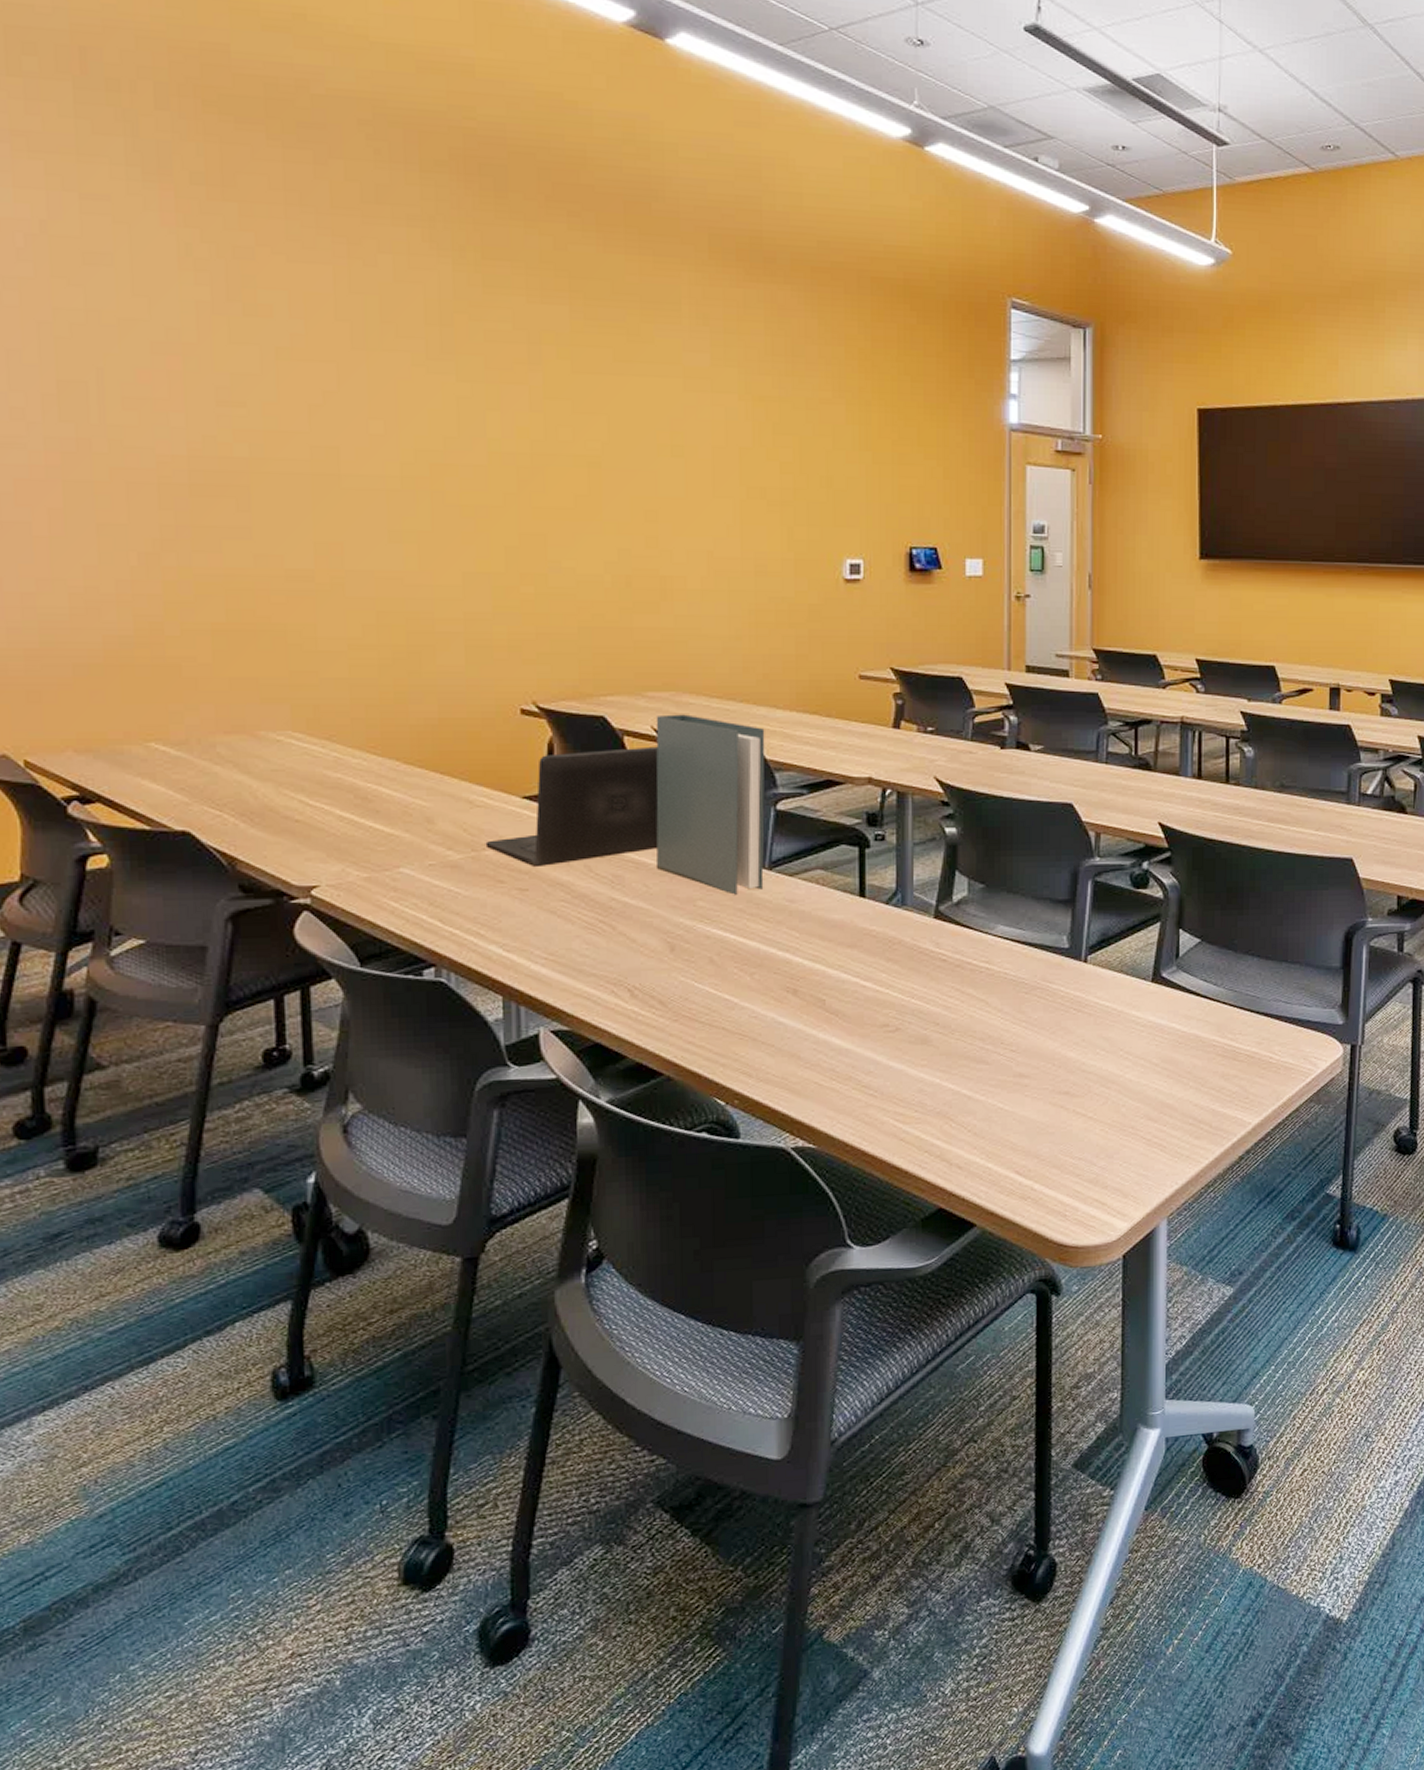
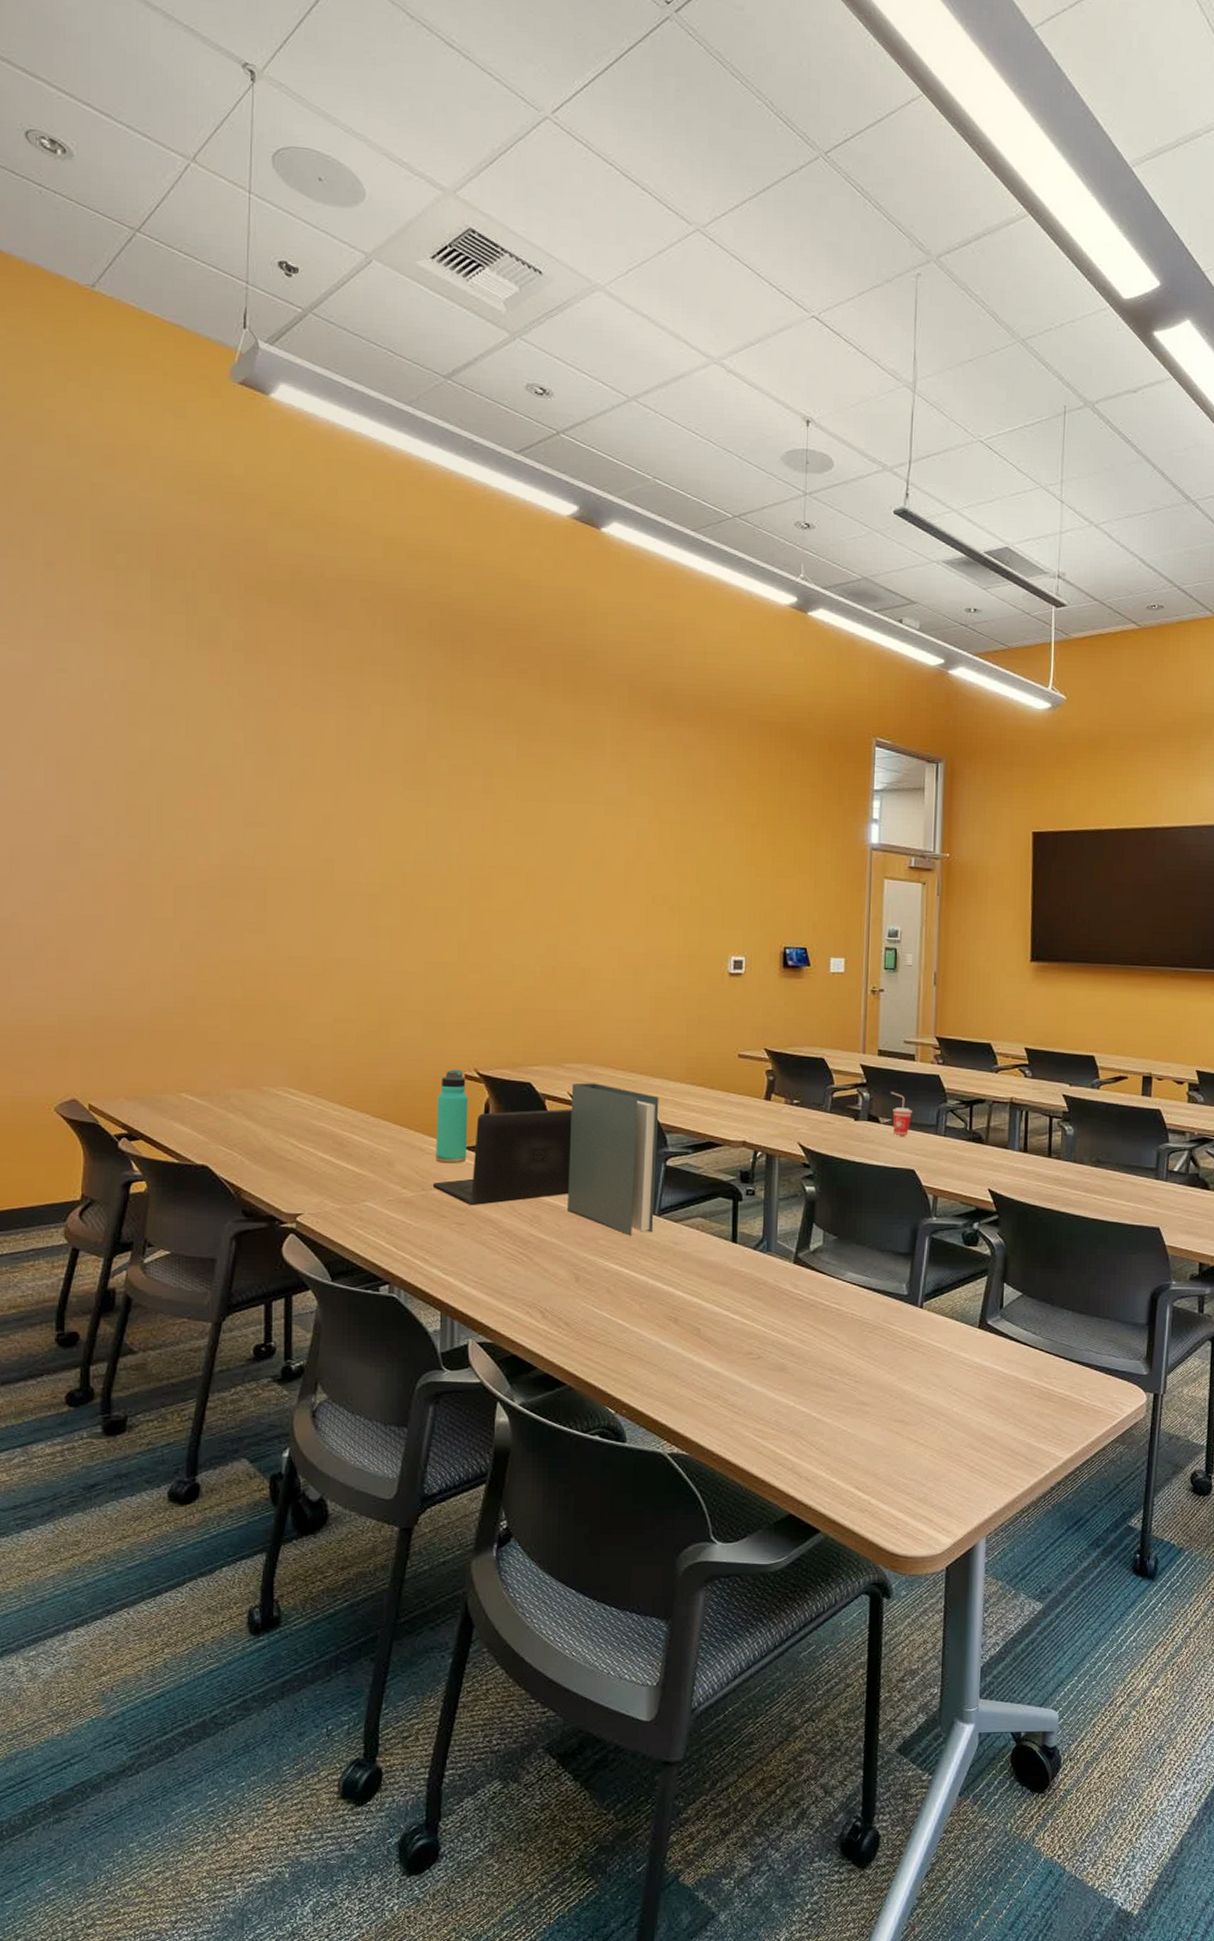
thermos bottle: none [486,703,528,818] -> present [435,1069,468,1164]
beverage cup: none [1042,714,1068,767] -> present [891,1092,912,1138]

